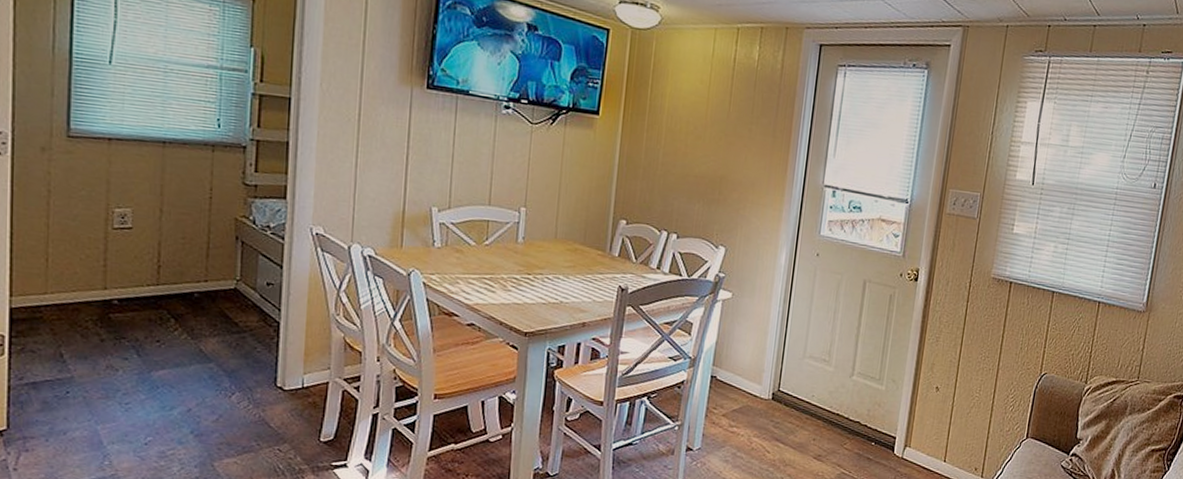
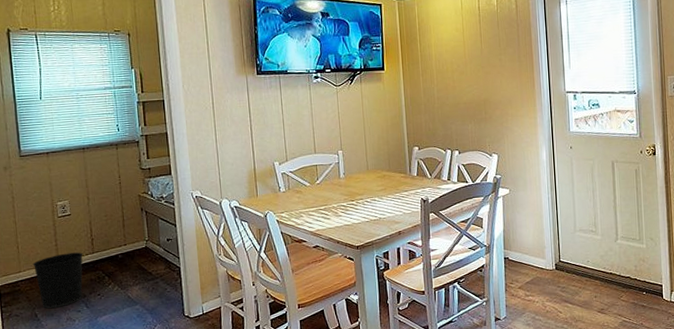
wastebasket: none [65,278,142,350] -> present [32,252,83,309]

